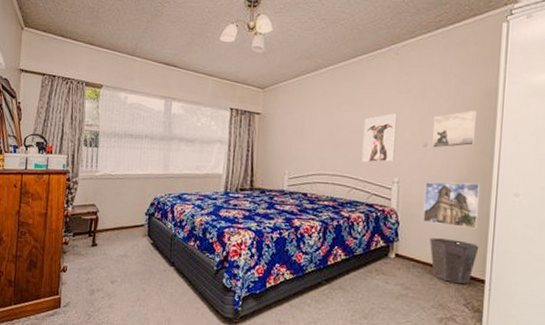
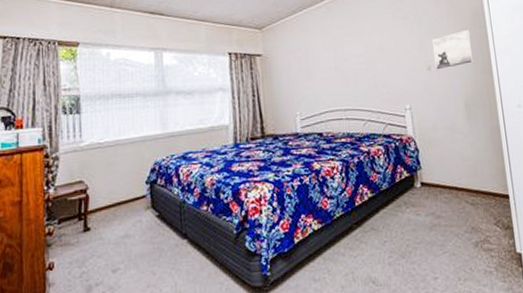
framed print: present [361,113,398,163] -> none [367,40,403,93]
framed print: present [423,182,481,229] -> none [436,100,492,146]
waste bin: present [430,237,479,284] -> none [451,158,497,203]

